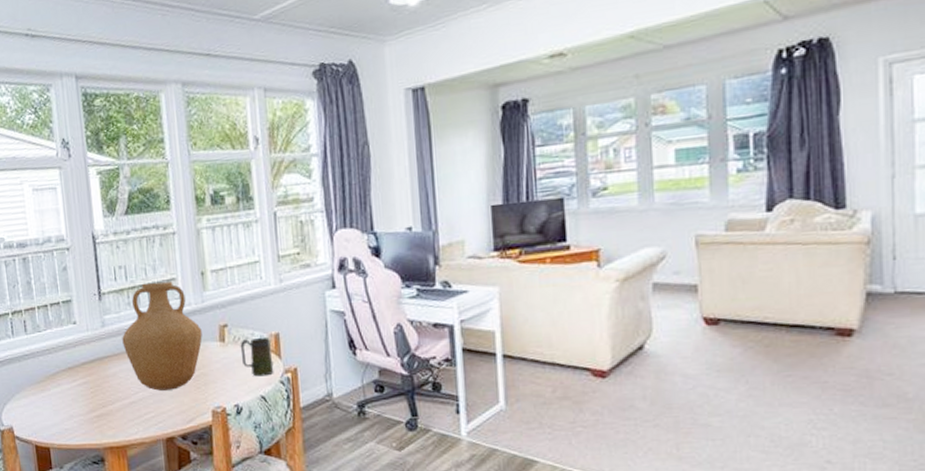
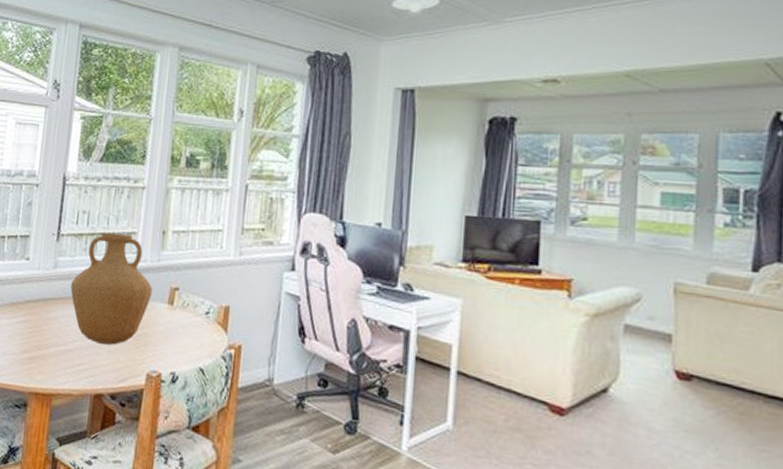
mug: present [240,338,274,377] -> none [187,306,219,348]

